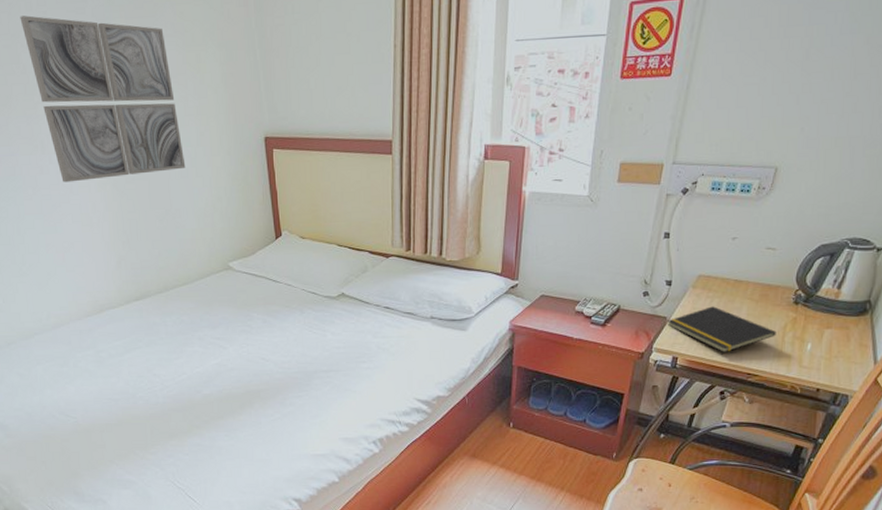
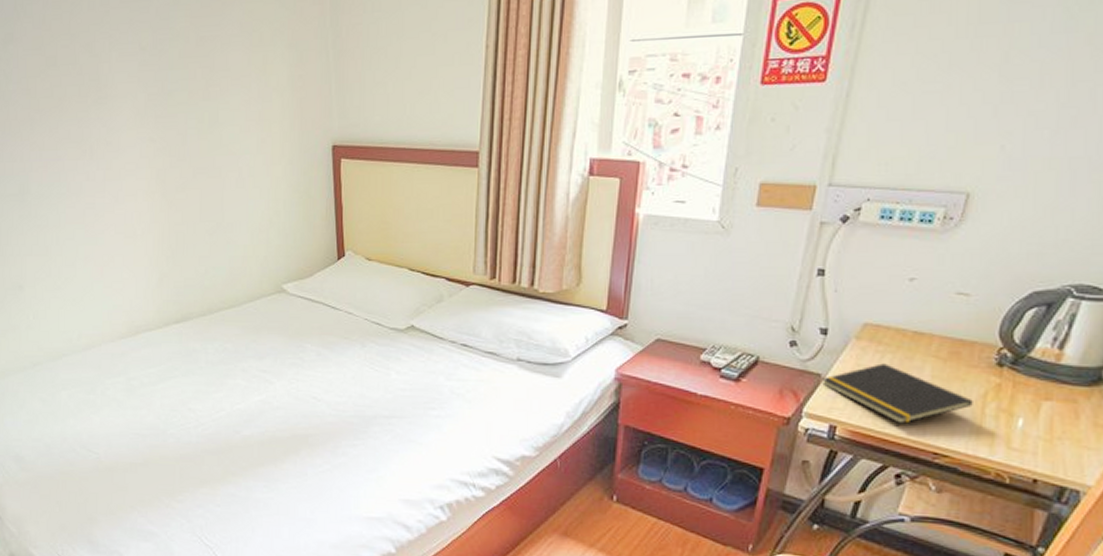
wall art: present [20,15,186,183] -> none [81,15,243,190]

